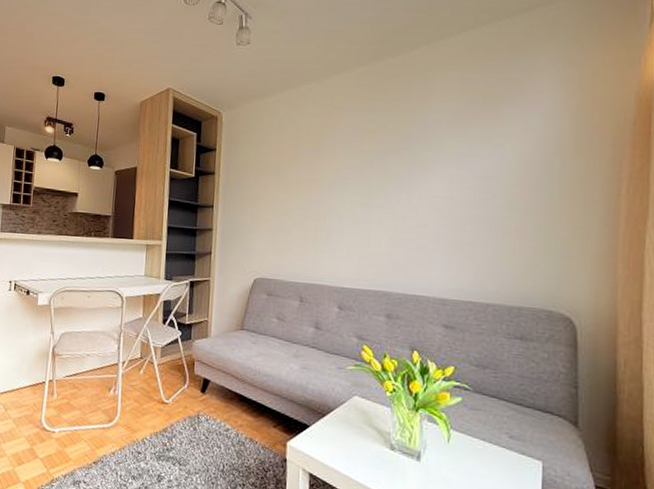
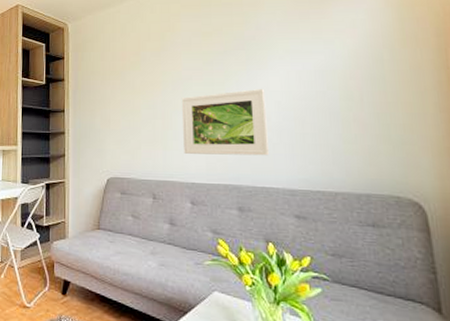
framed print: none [335,192,426,263] -> present [181,88,269,156]

